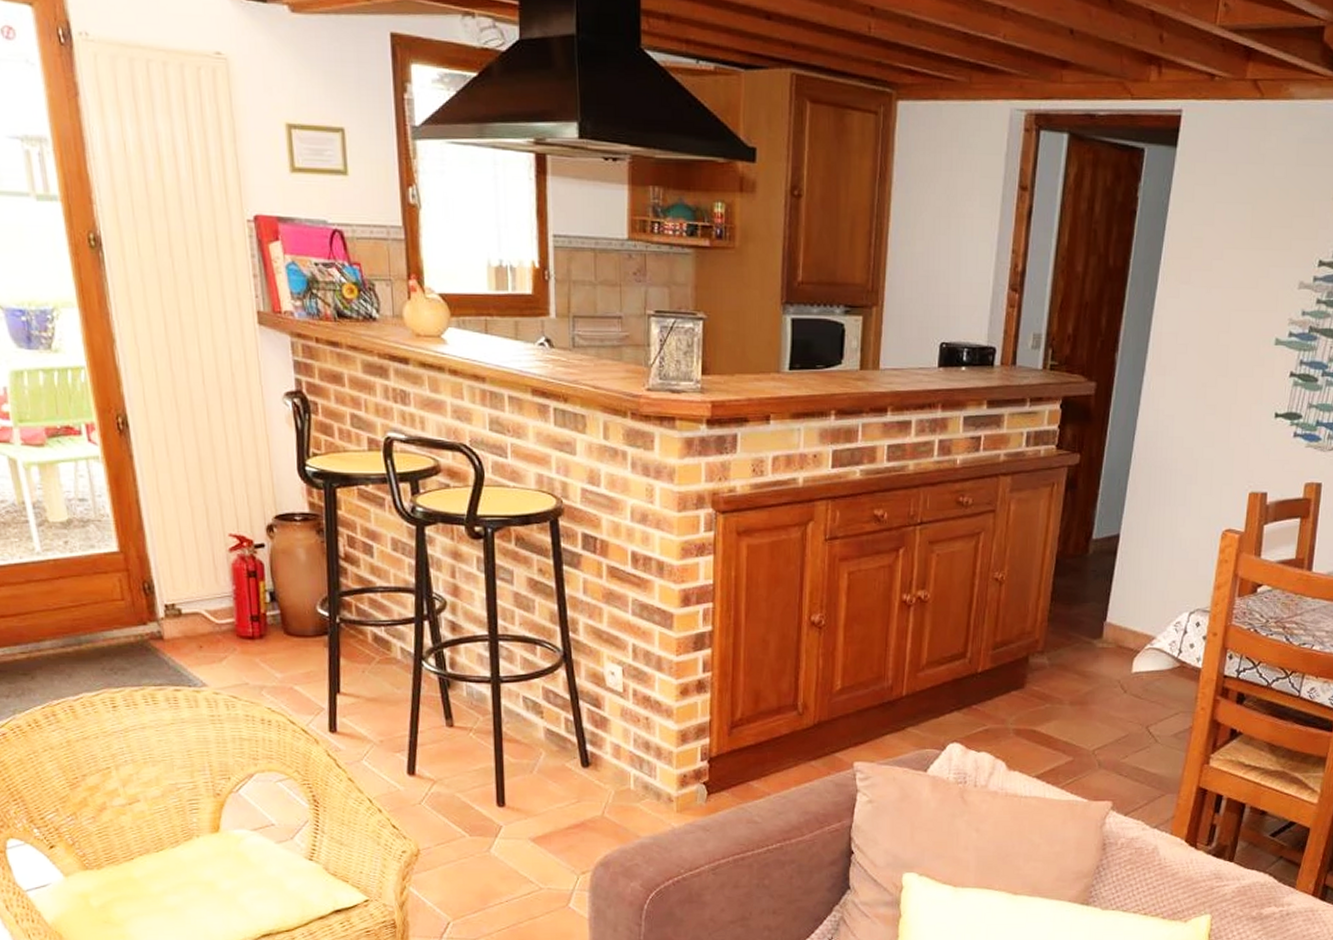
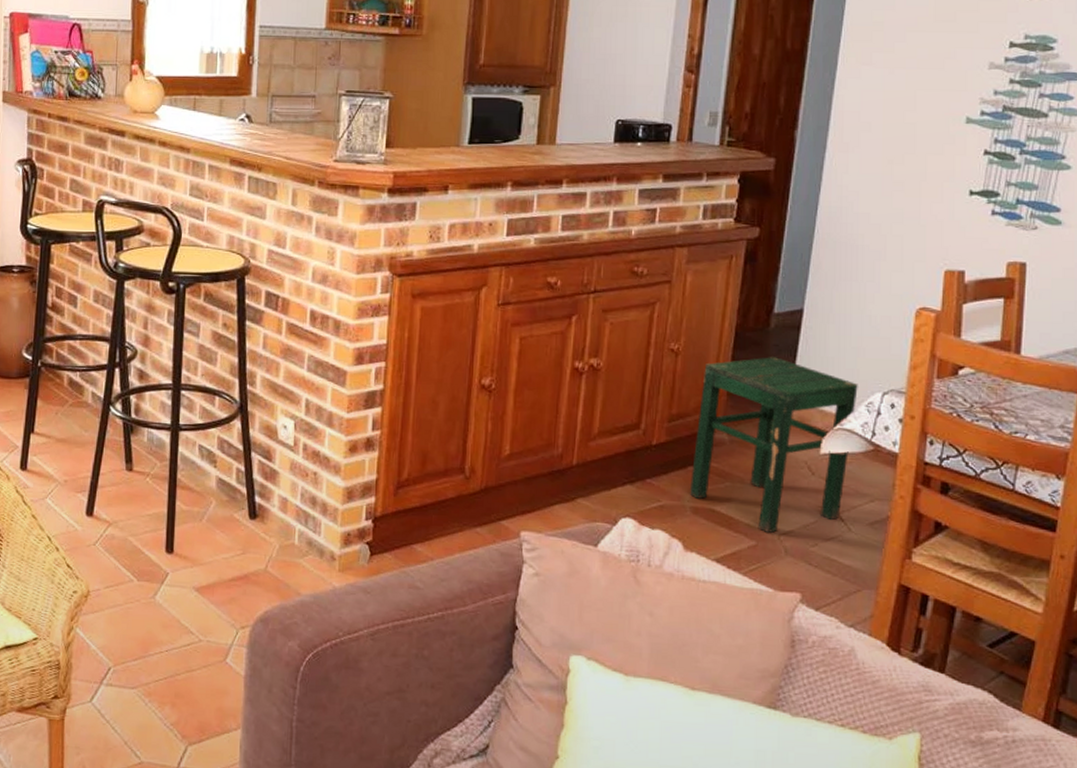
stool: none [1012,582,1168,748] -> present [689,357,858,533]

